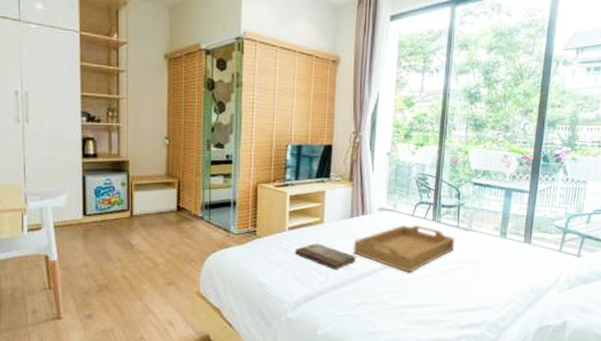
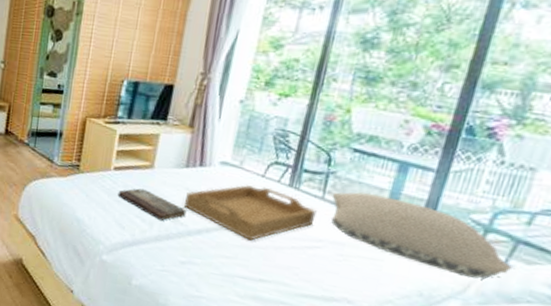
pillow: none [464,217,585,271] -> present [331,192,515,279]

